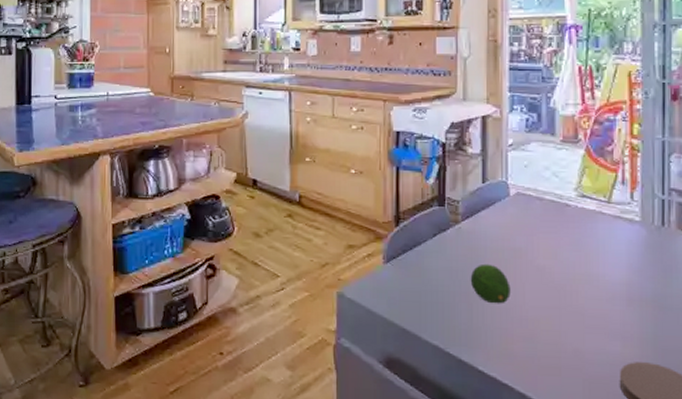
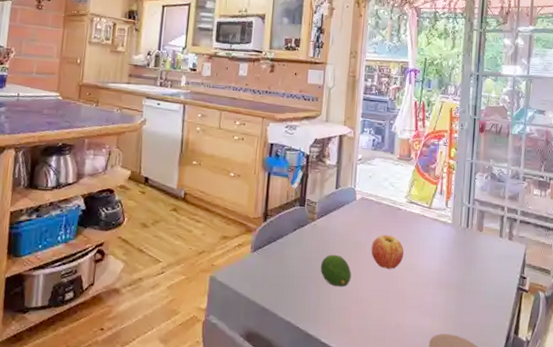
fruit: none [534,238,578,281] -> present [371,235,404,269]

